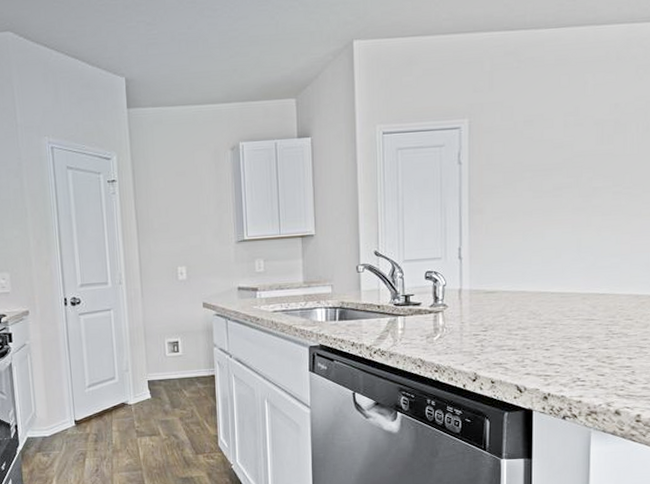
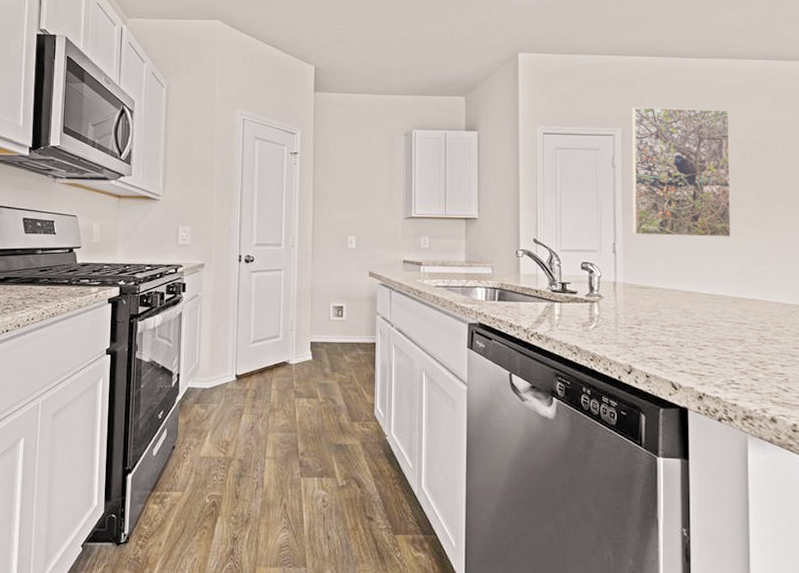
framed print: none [479,87,587,237] -> present [631,106,732,237]

